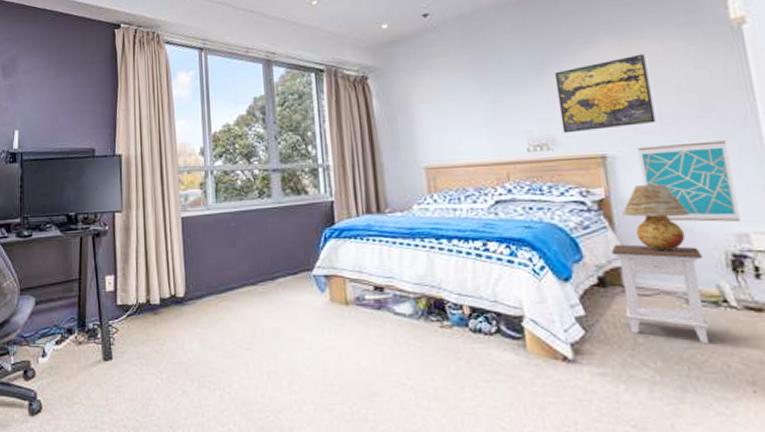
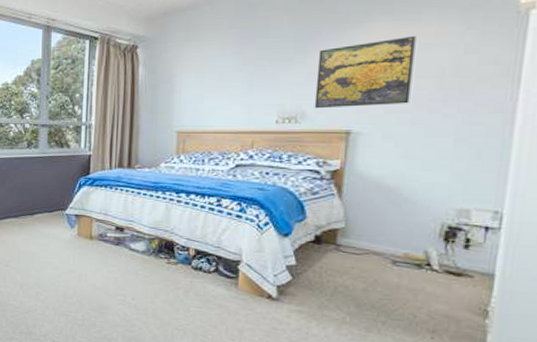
nightstand: present [612,244,710,343] -> none [332,210,418,297]
table lamp: present [622,184,691,251] -> none [352,160,419,219]
wall art: present [638,140,741,222] -> none [380,124,474,198]

